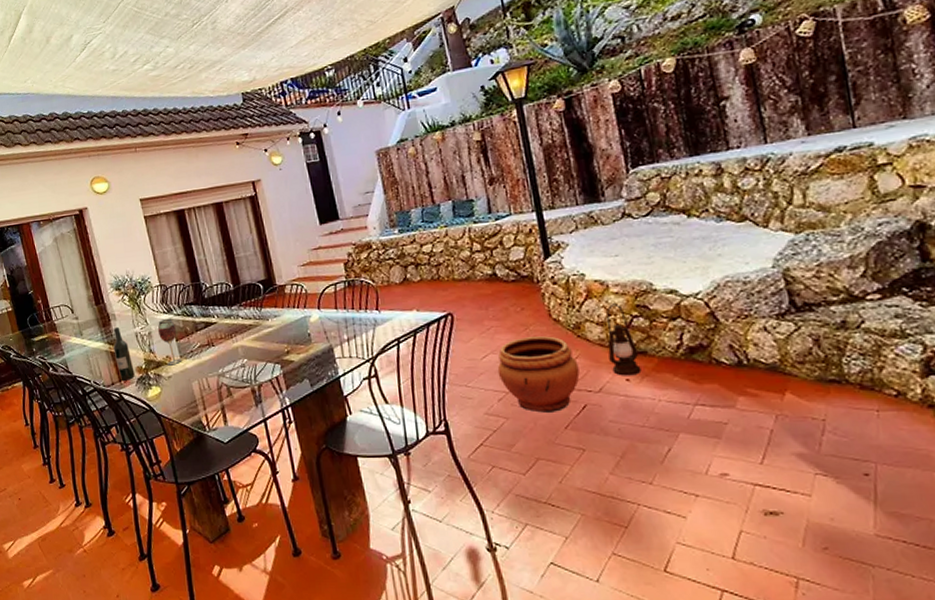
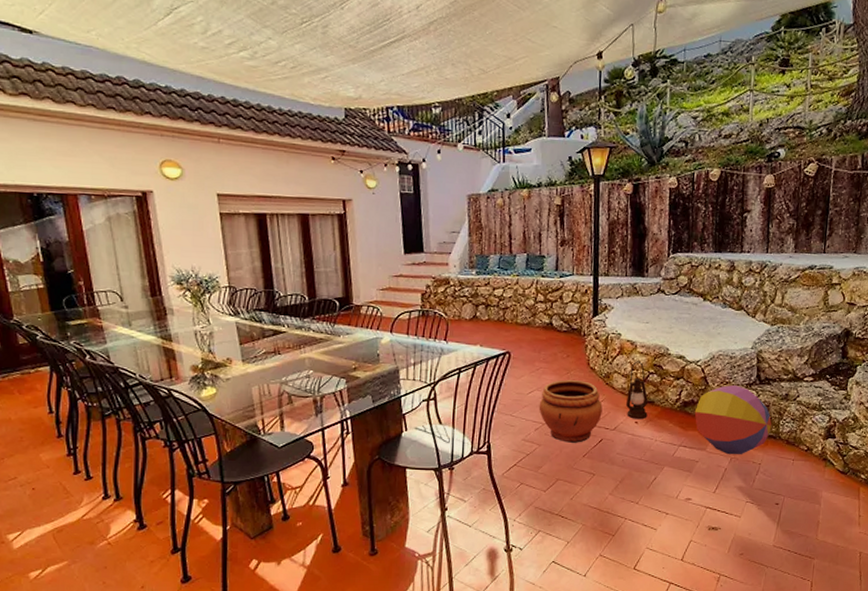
wine bottle: present [113,327,135,381] -> none [167,323,189,378]
wineglass: present [157,318,182,366] -> none [220,321,244,368]
beachball: none [706,318,831,411] -> present [694,385,772,455]

